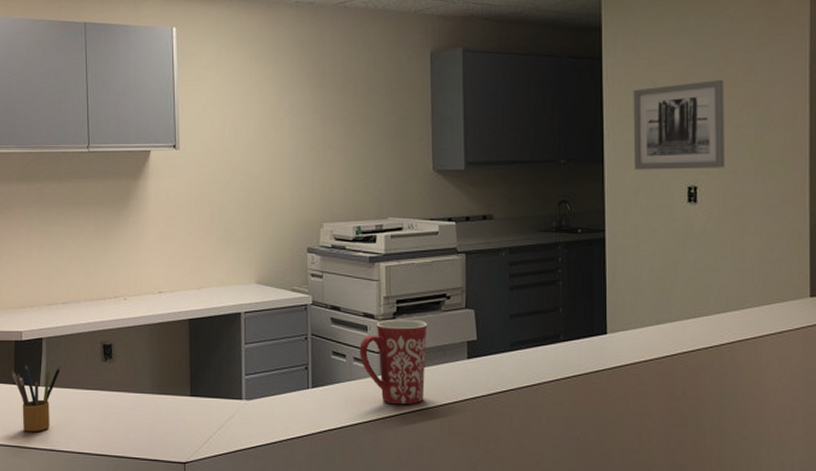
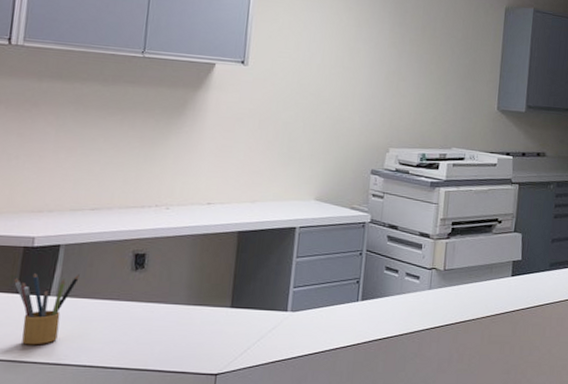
mug: present [360,319,428,405] -> none [412,239,479,317]

